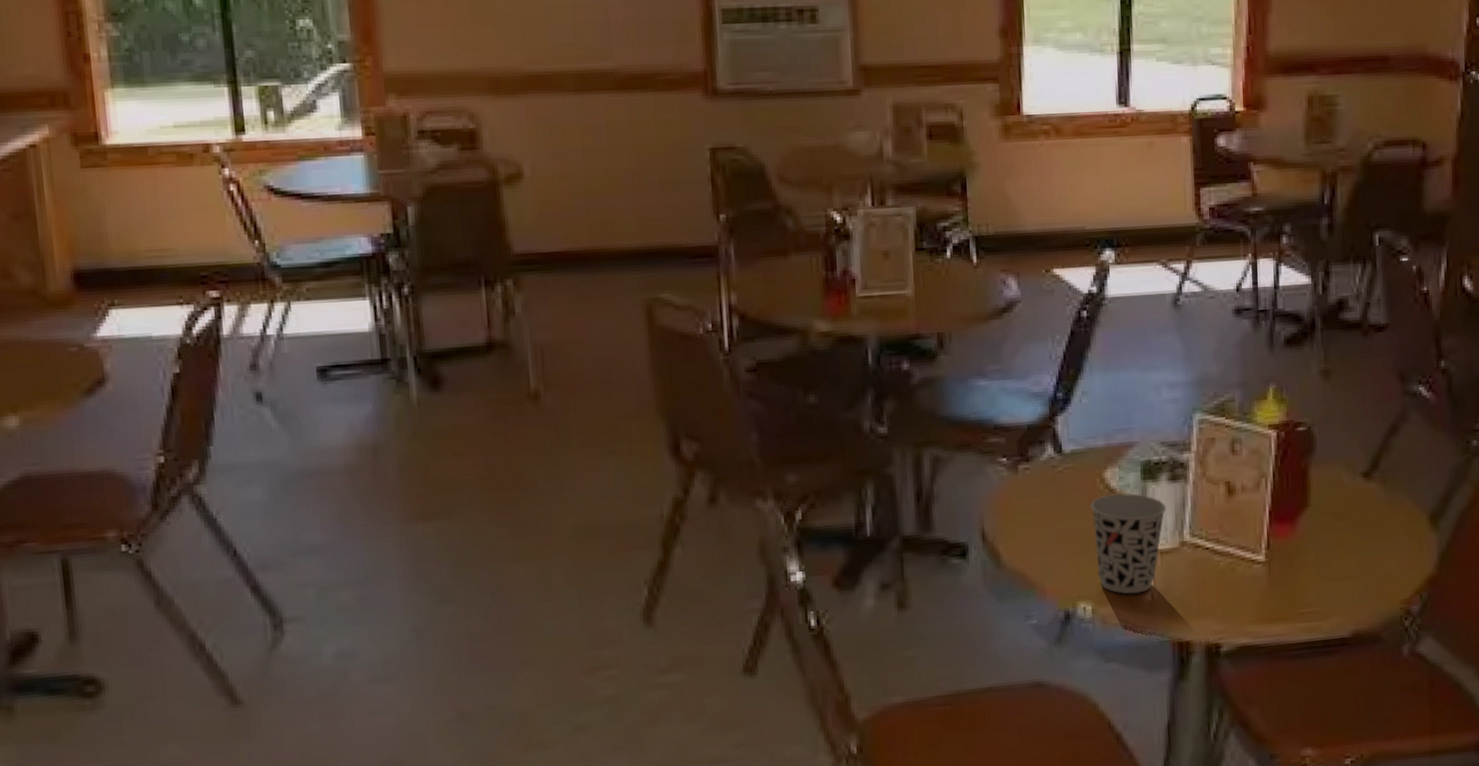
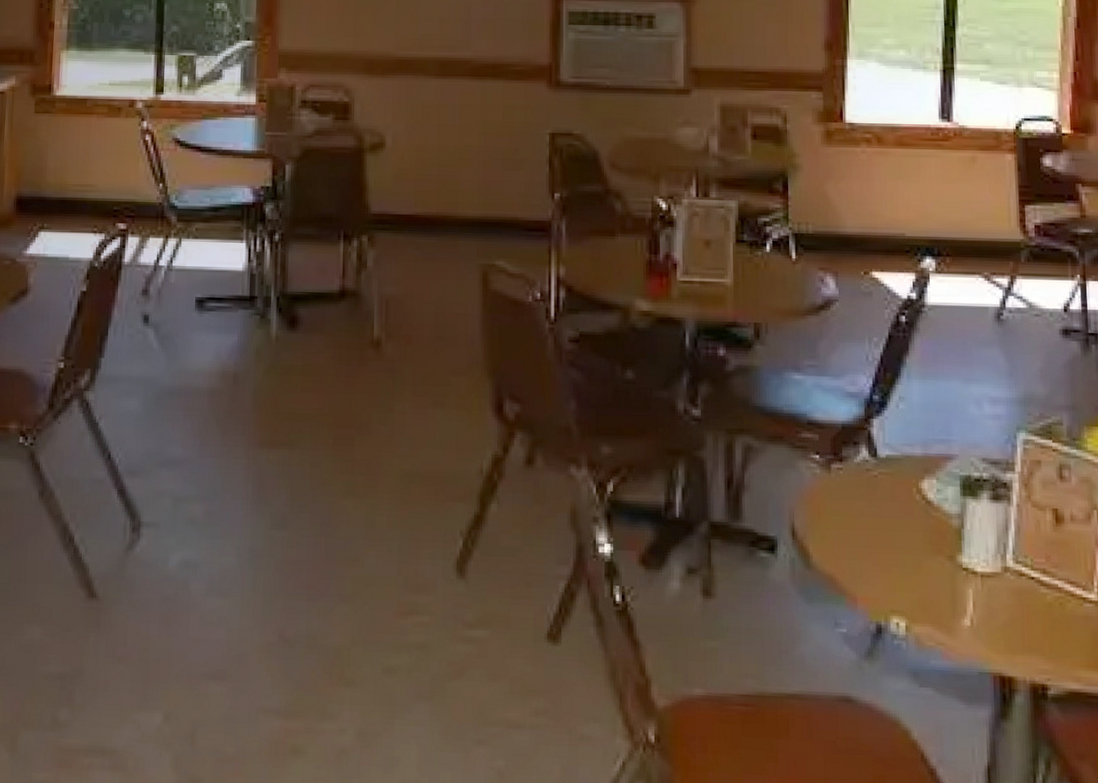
cup: present [1090,493,1167,594] -> none [906,506,988,616]

